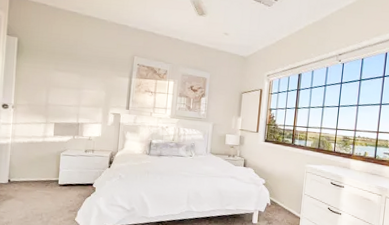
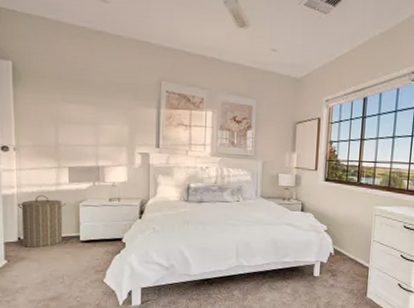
laundry hamper: none [10,145,50,189] -> present [17,195,66,248]

